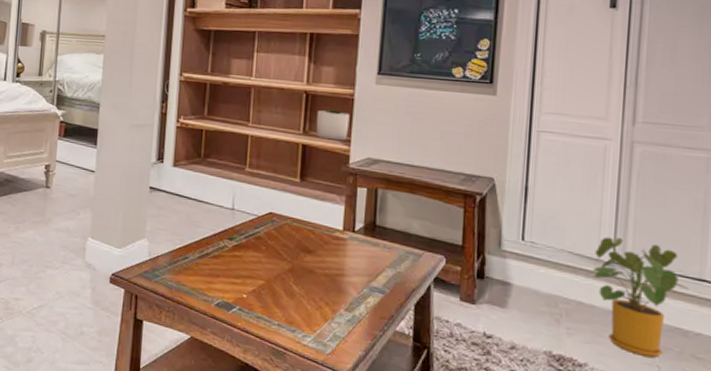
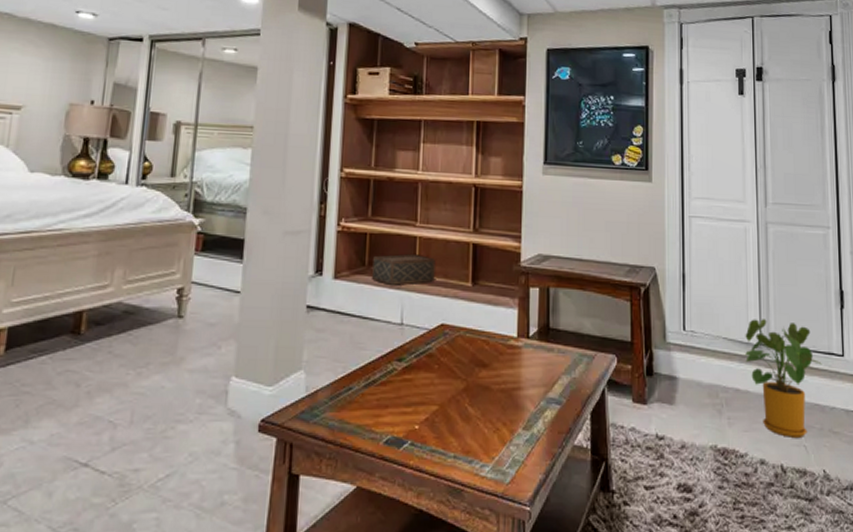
woven basket: none [207,149,266,177] -> present [372,253,435,287]
planter: present [316,109,350,141] -> none [486,204,519,237]

